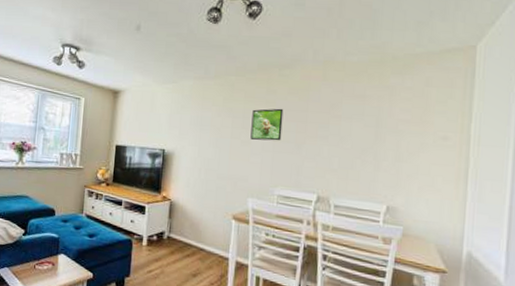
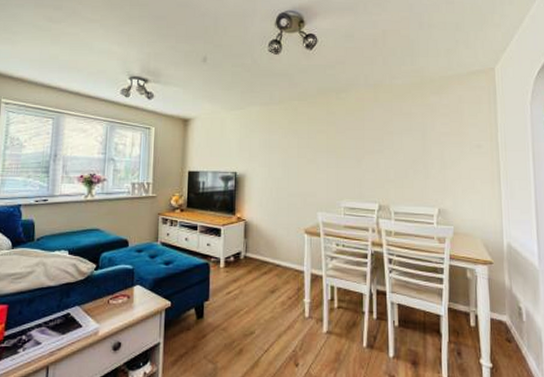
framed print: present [250,108,284,141] -> none [315,128,343,158]

